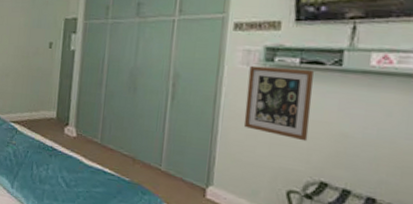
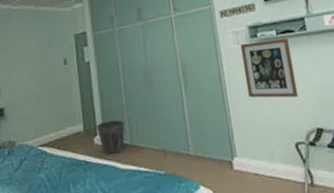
waste bin: none [69,114,99,149] -> present [96,120,125,154]

